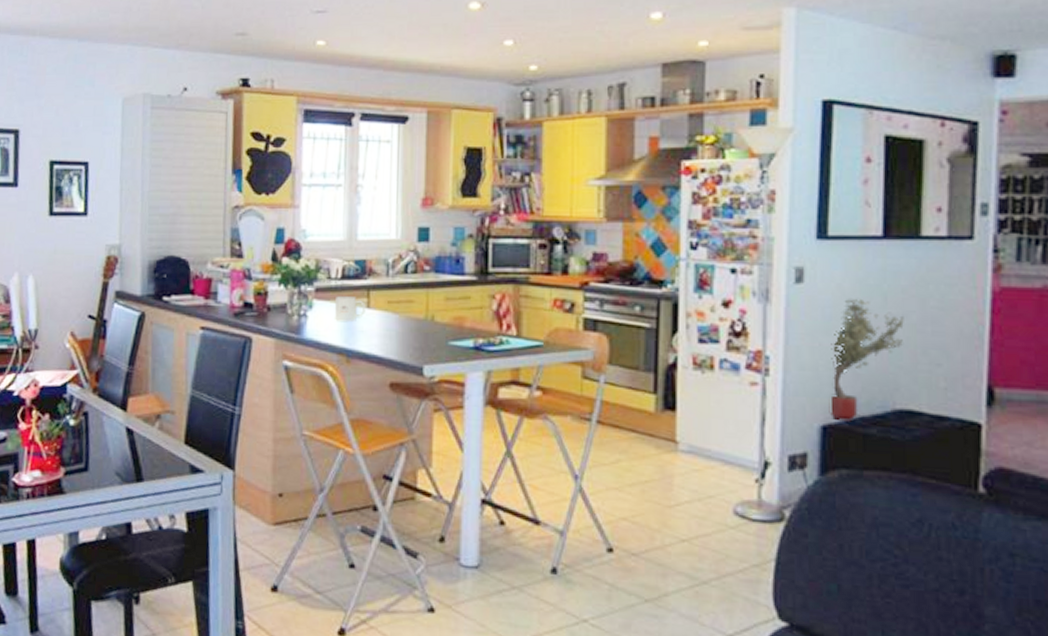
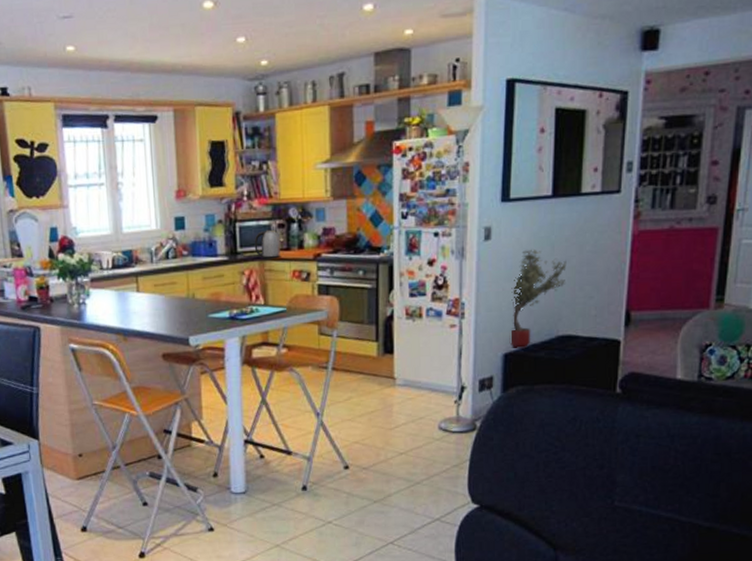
mug: present [334,295,366,323] -> none [108,282,136,307]
kettle: none [509,249,541,284] -> present [254,229,281,260]

